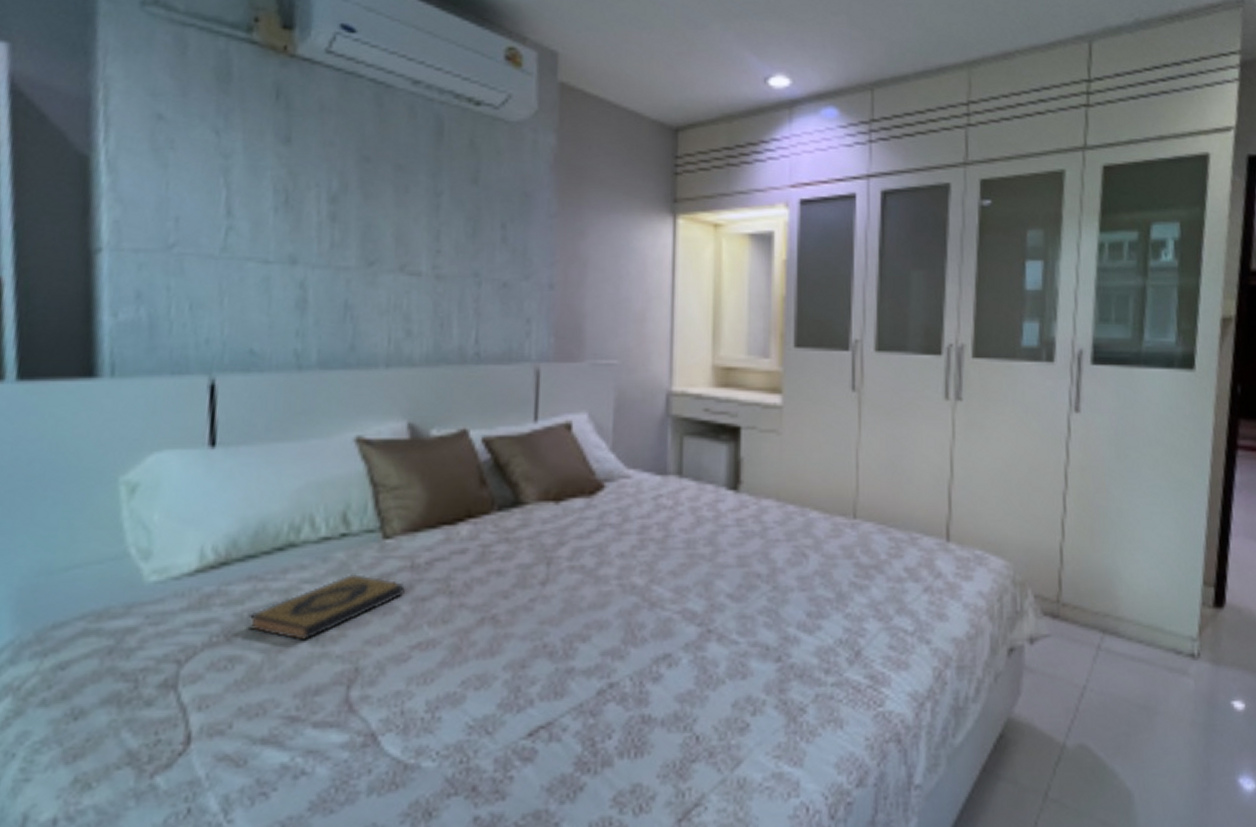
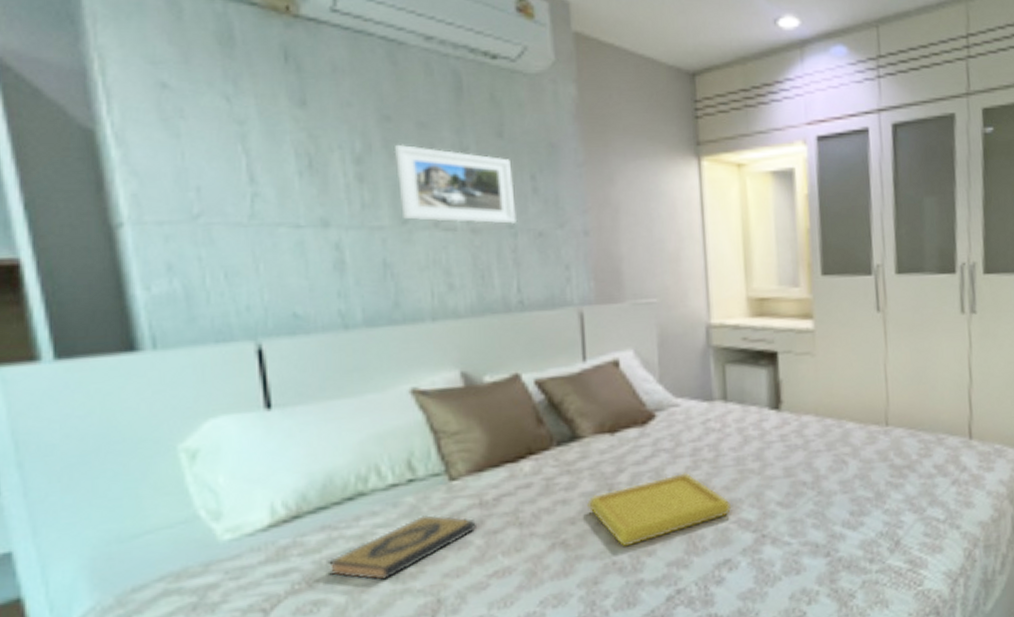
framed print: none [368,185,484,274] -> present [394,144,518,225]
serving tray: none [523,552,678,629] -> present [587,473,732,547]

